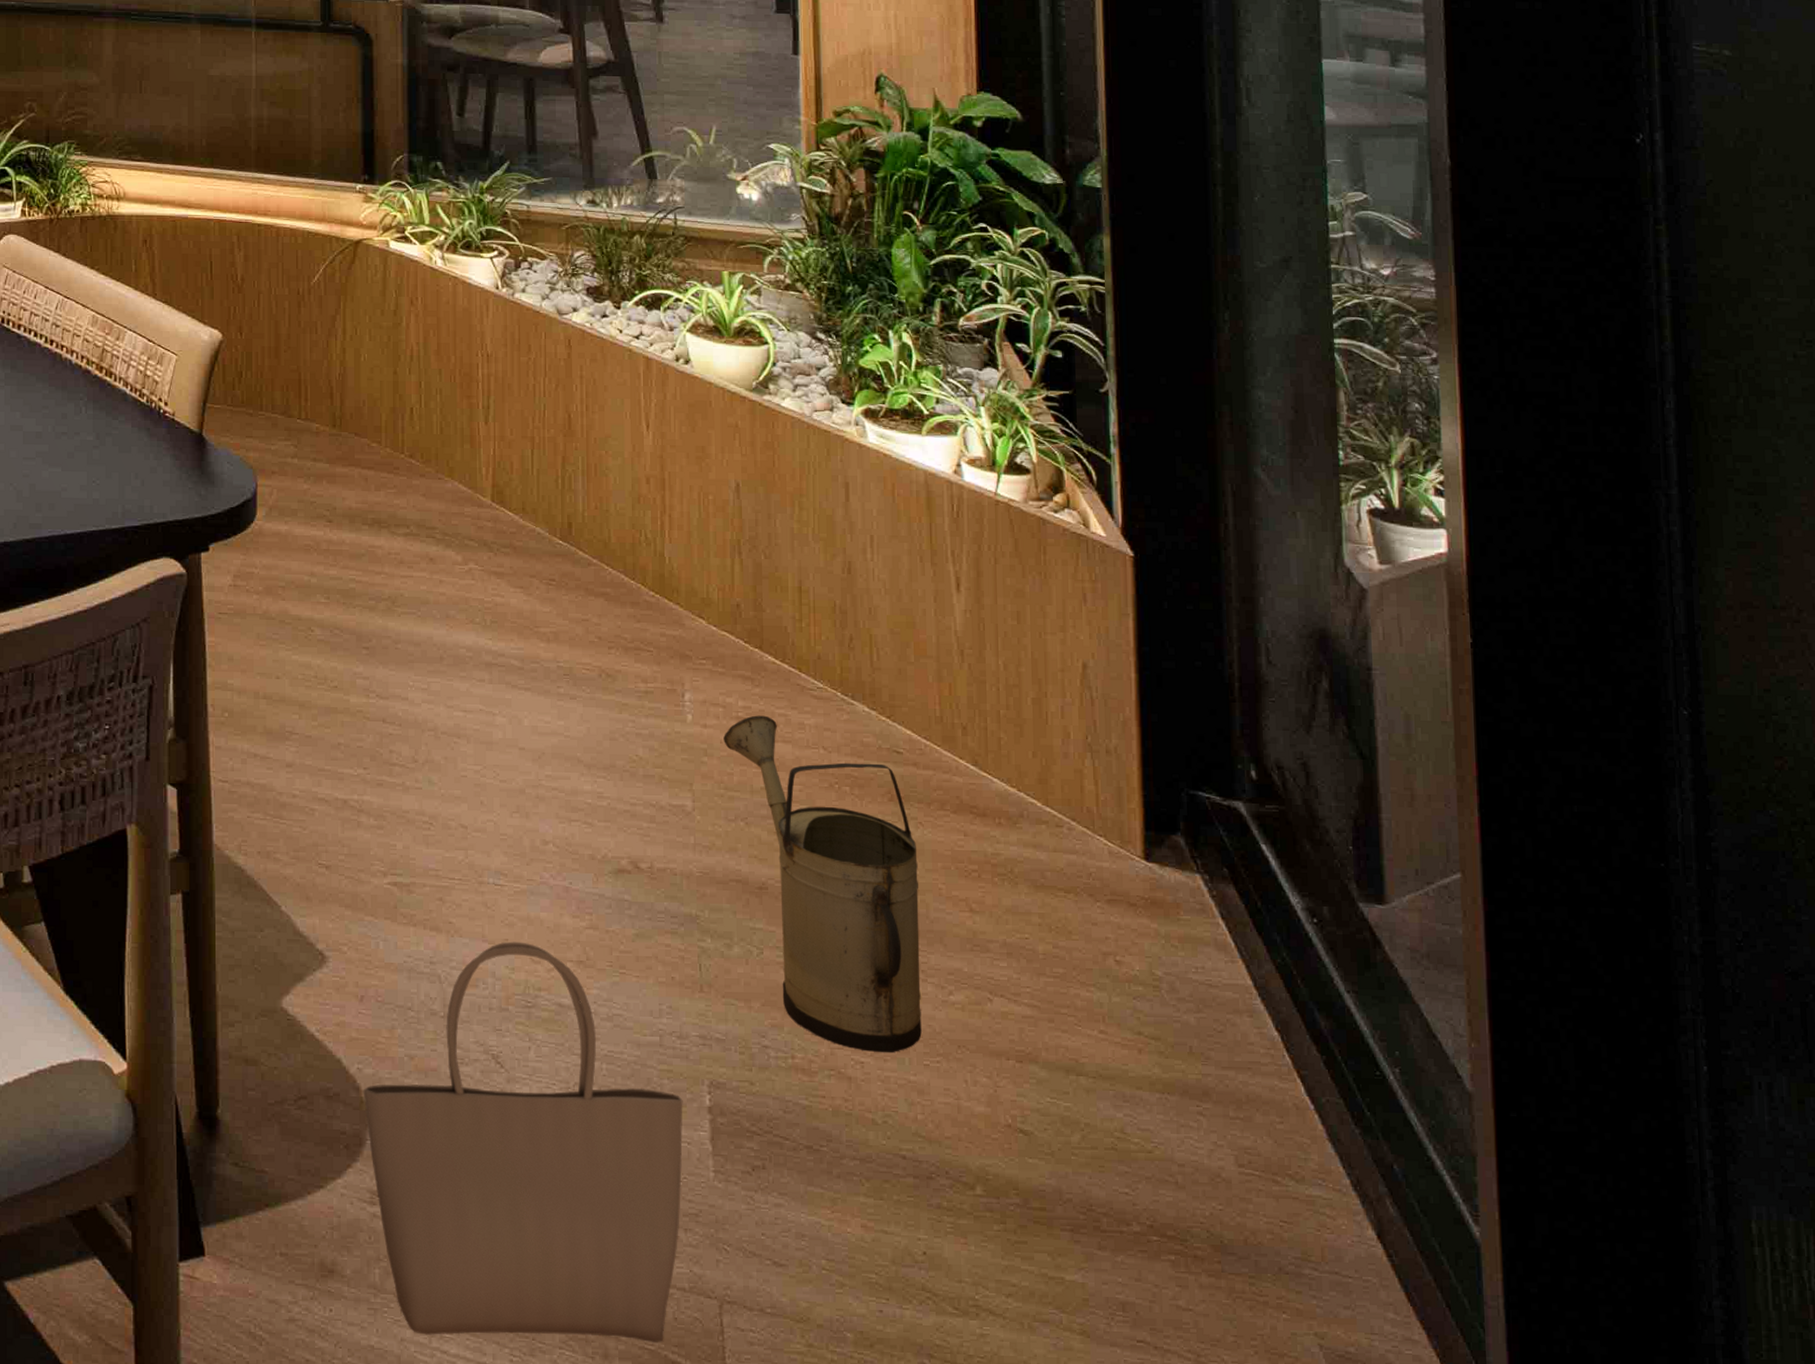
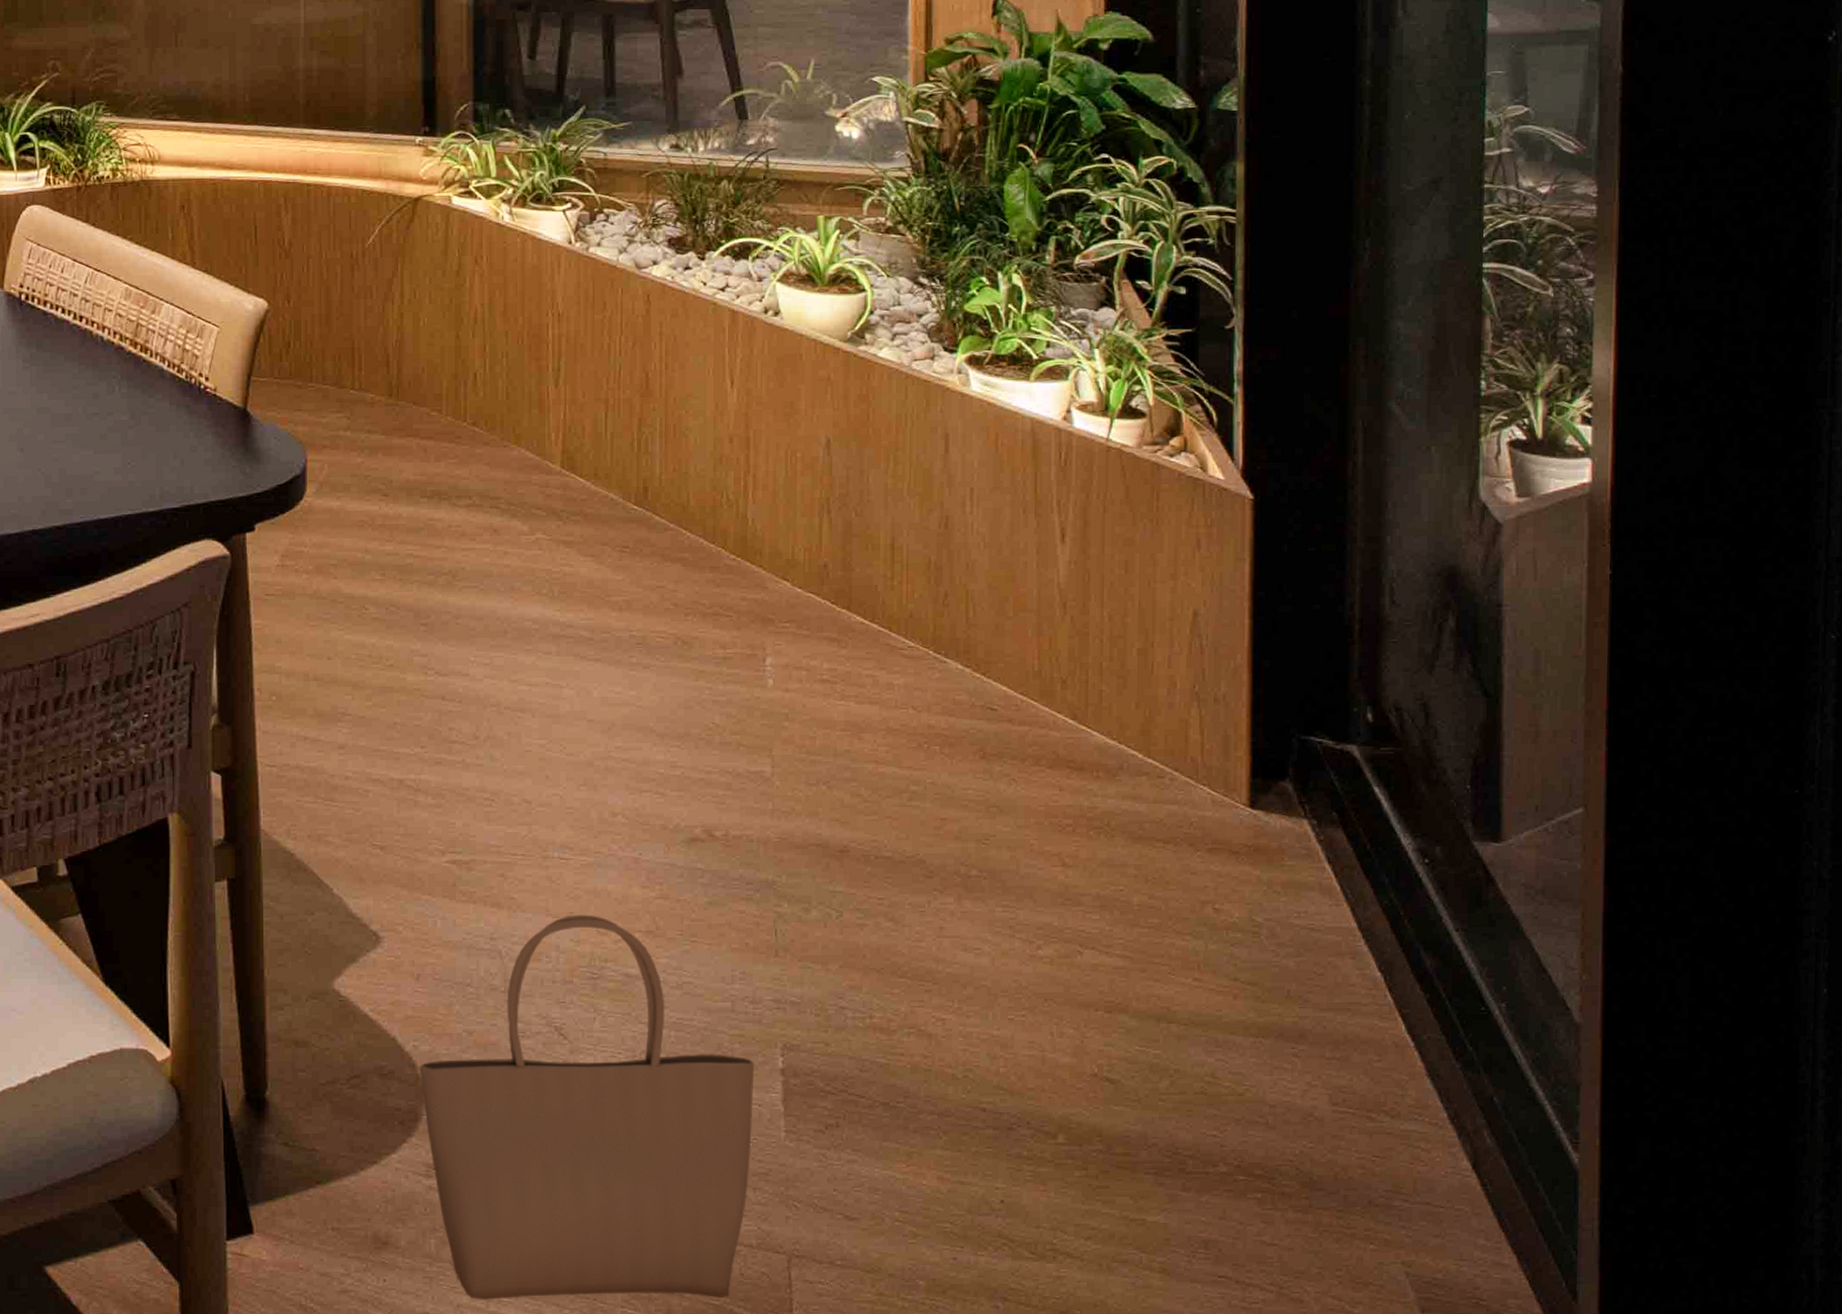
watering can: present [724,715,922,1052] -> none [806,677,1010,1008]

